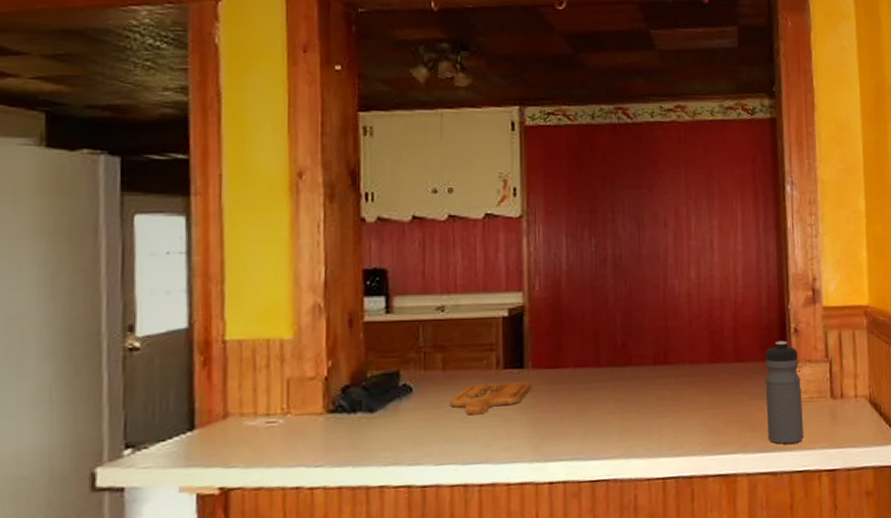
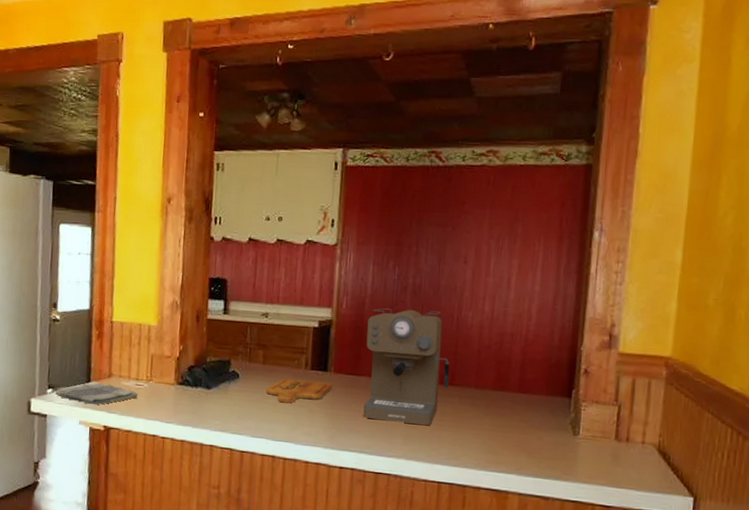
dish towel: none [136,426,270,462] -> present [55,381,138,405]
coffee maker: none [566,283,662,417] -> present [363,308,450,425]
water bottle: present [765,341,803,444] -> none [544,379,586,475]

